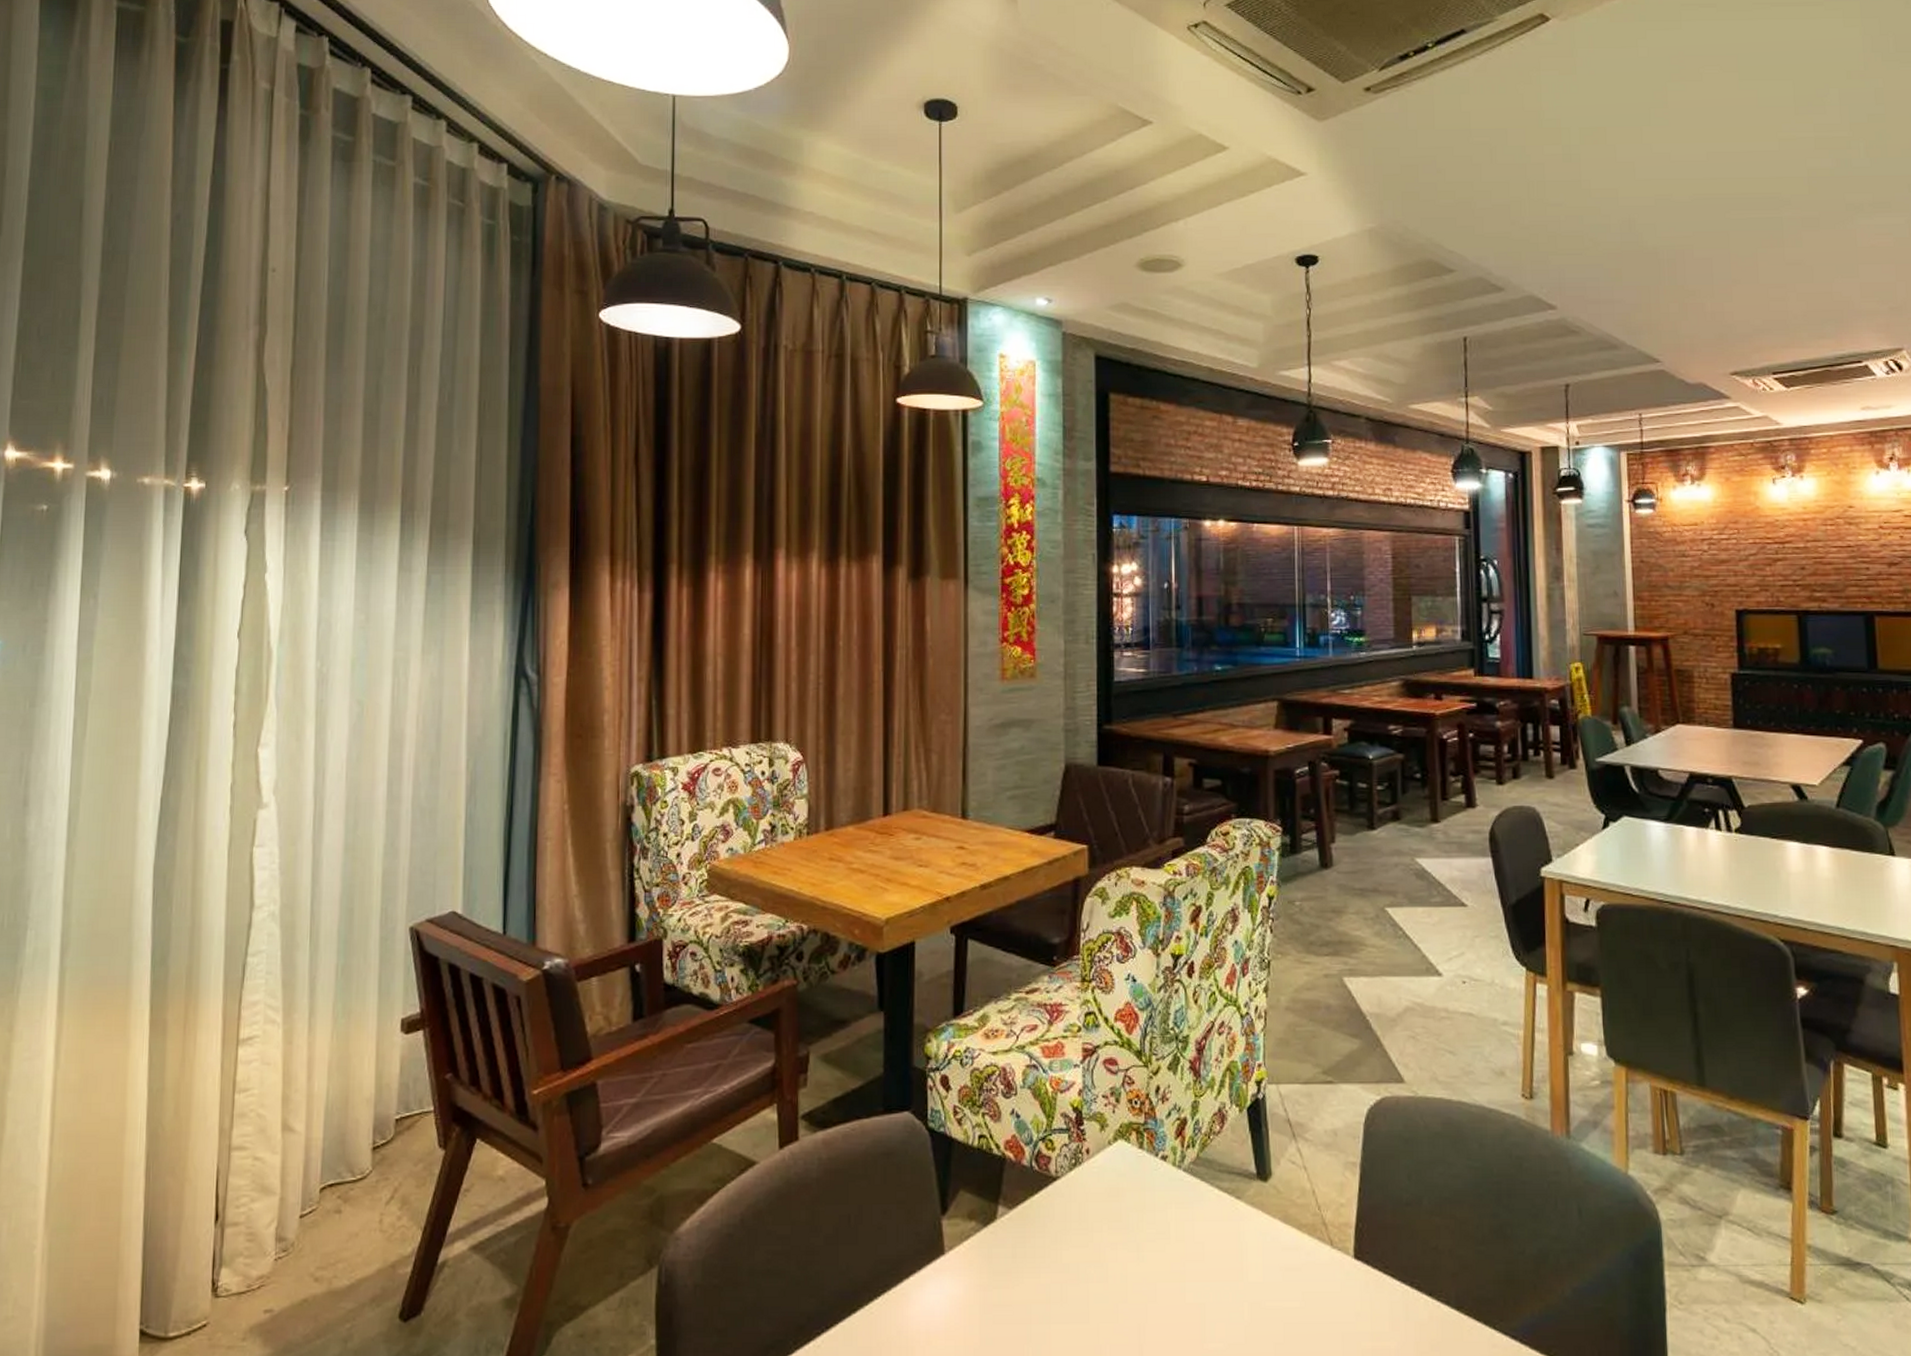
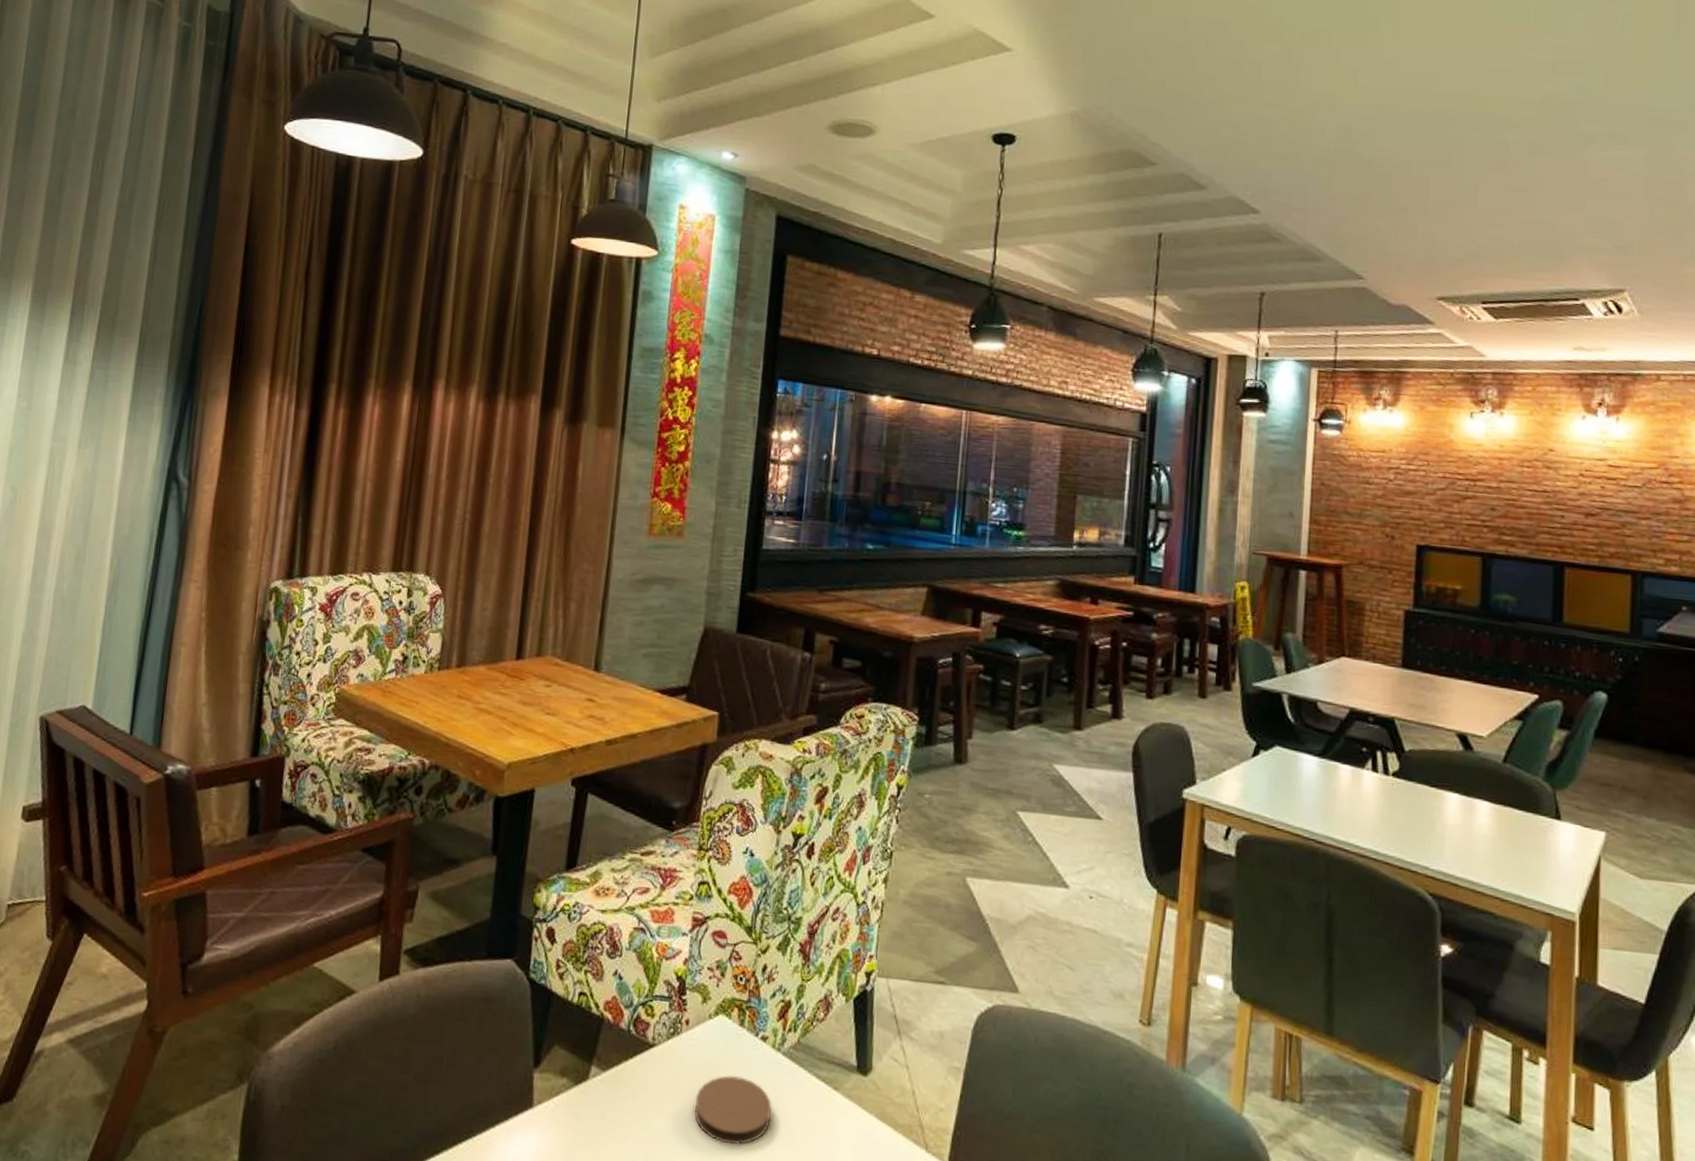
coaster: none [1103,1197,1179,1265] -> present [694,1075,772,1145]

